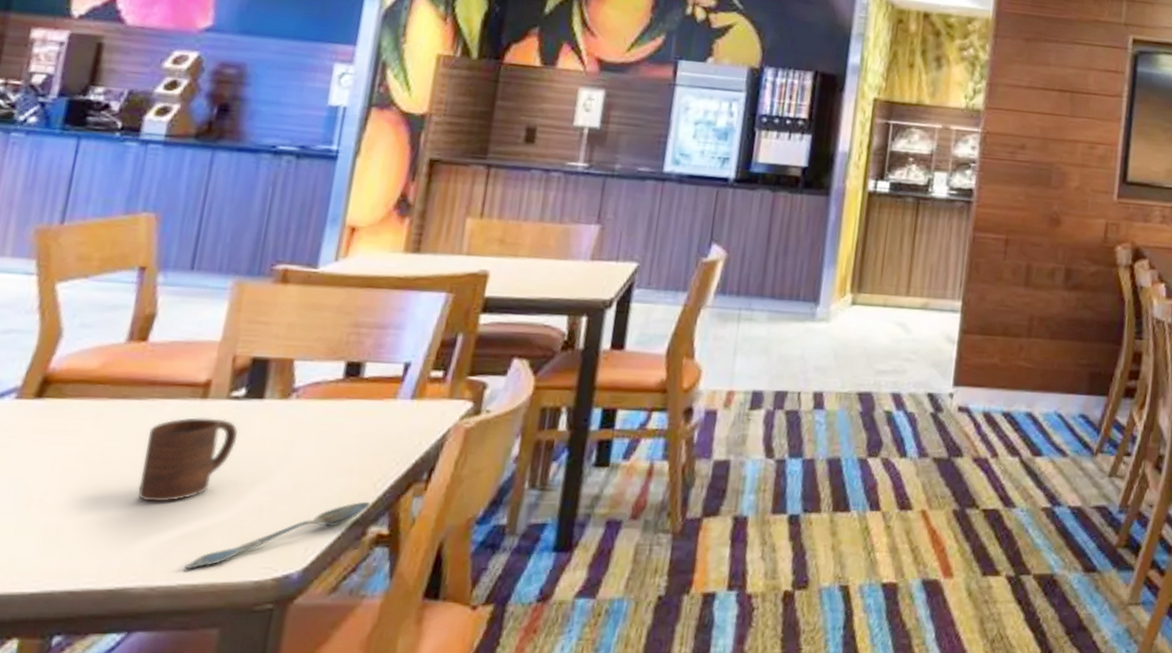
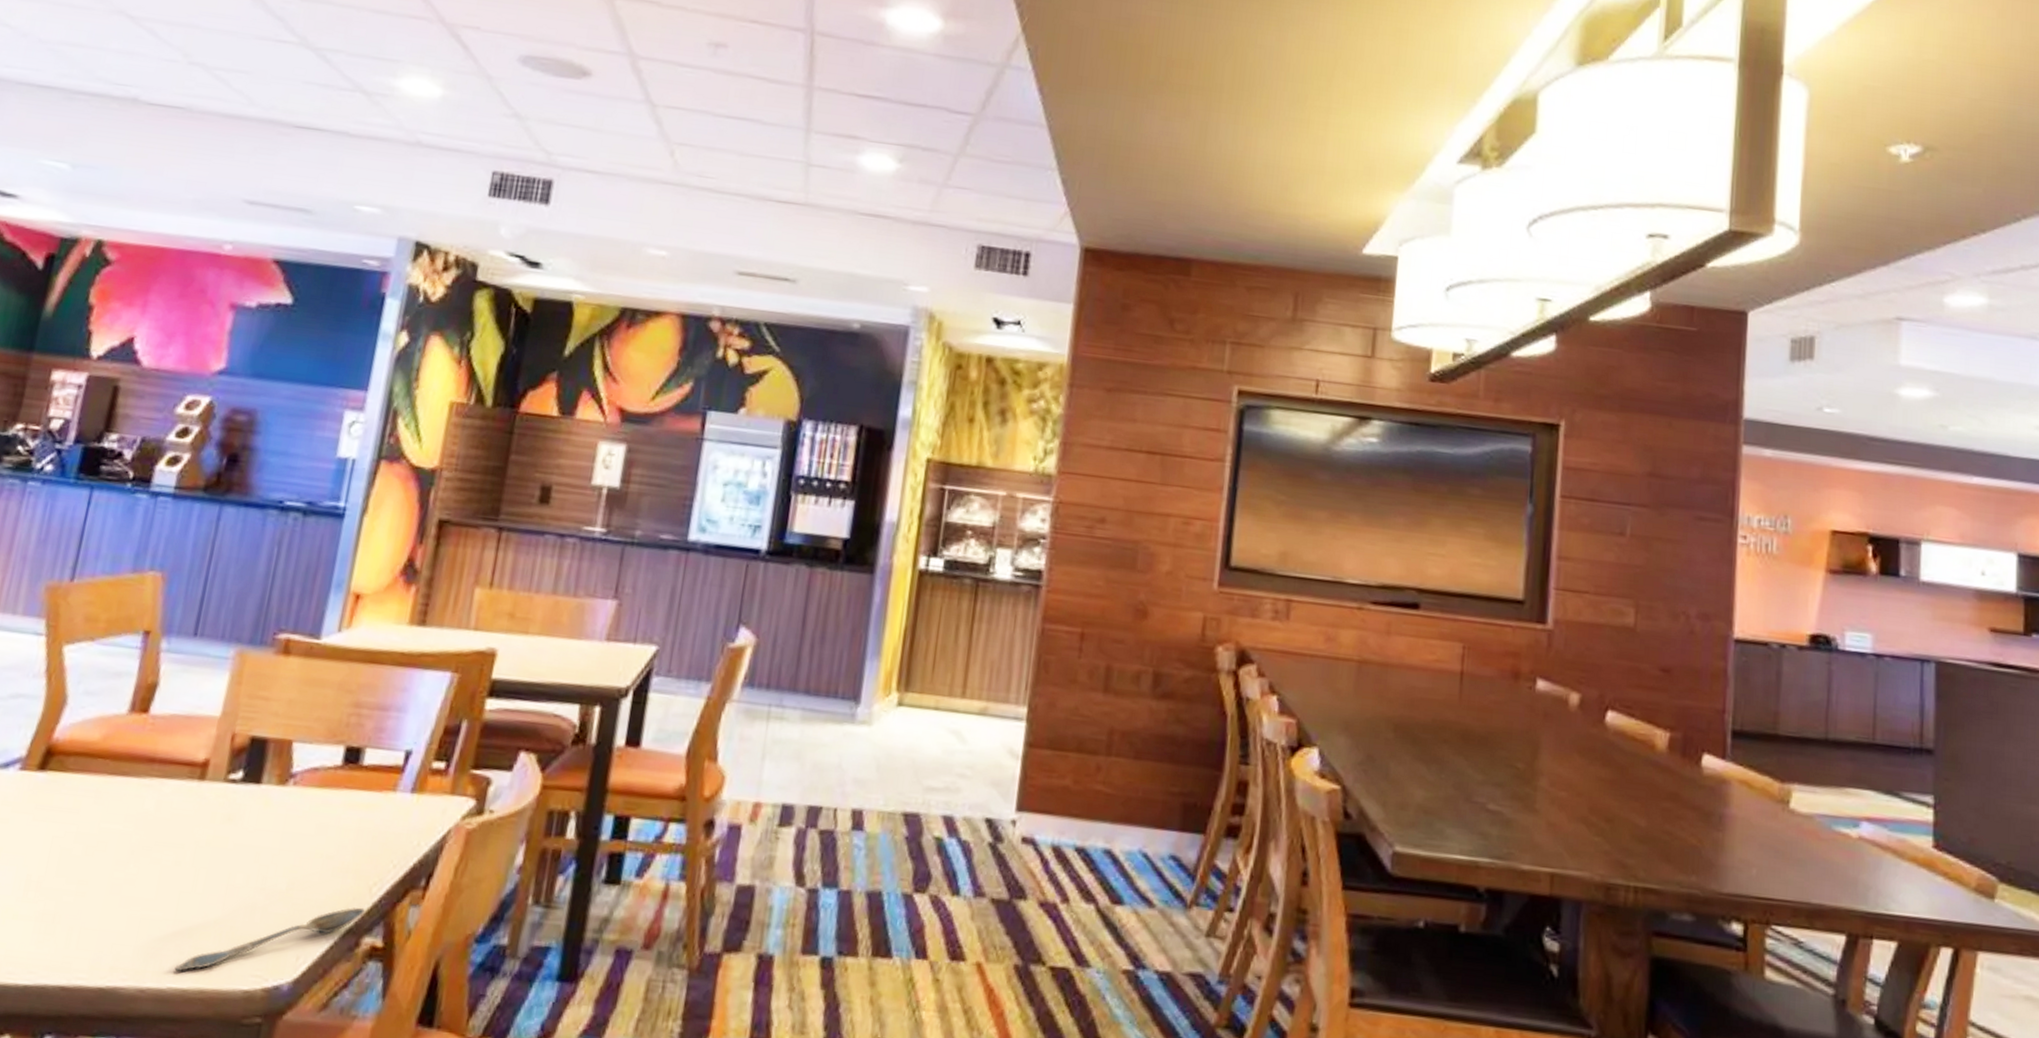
cup: present [137,417,238,502] -> none [132,800,234,894]

